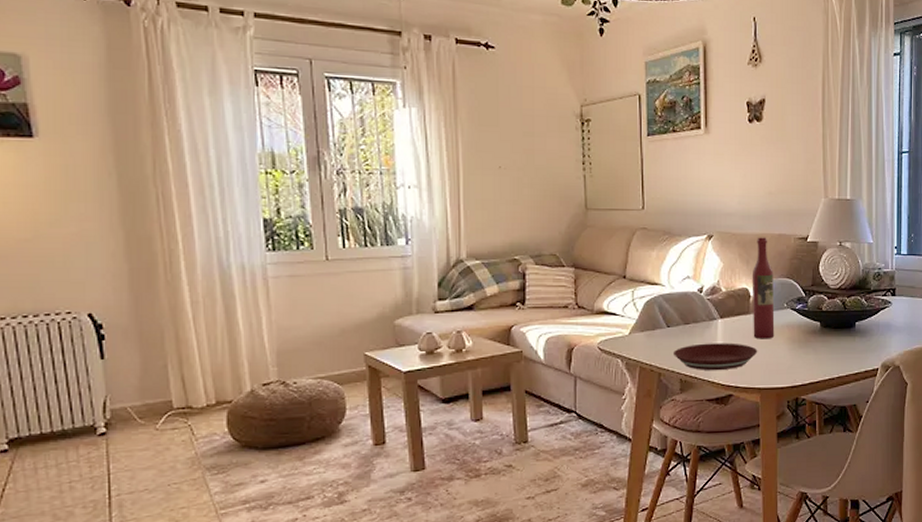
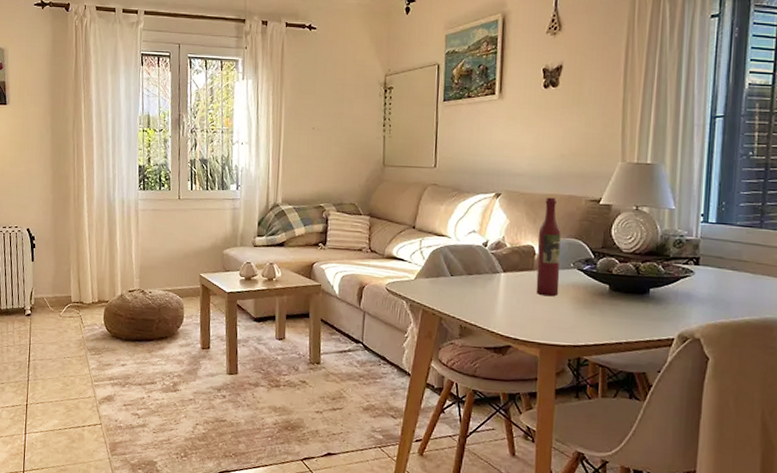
plate: present [674,343,758,370] -> none [455,294,540,322]

